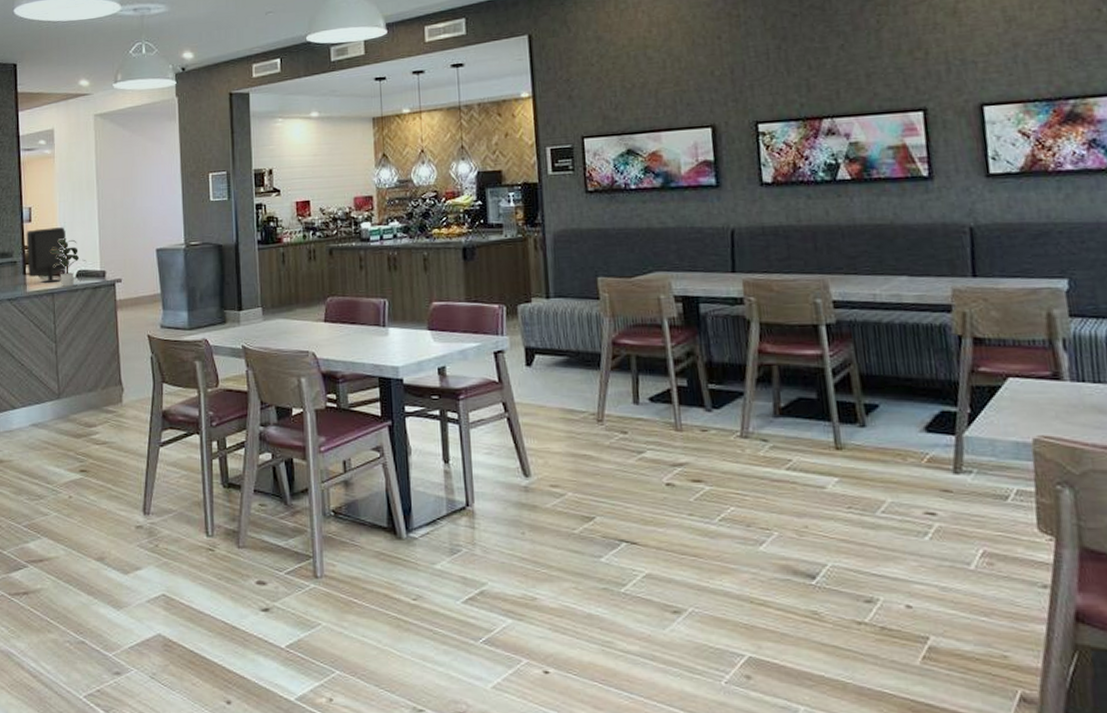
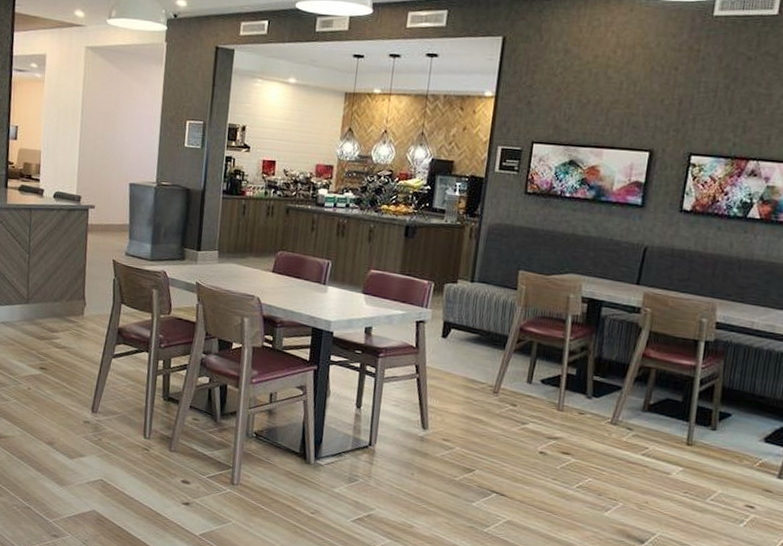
computer monitor: present [26,227,67,283] -> none [9,147,48,200]
potted plant: present [50,238,87,287] -> none [32,160,65,205]

